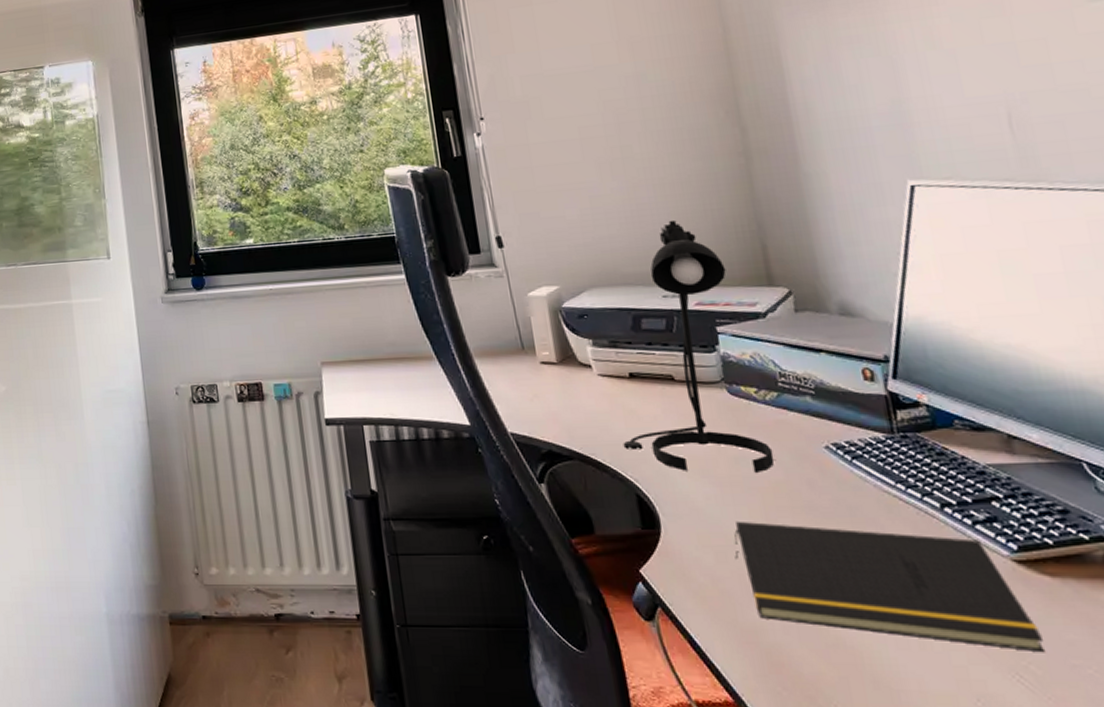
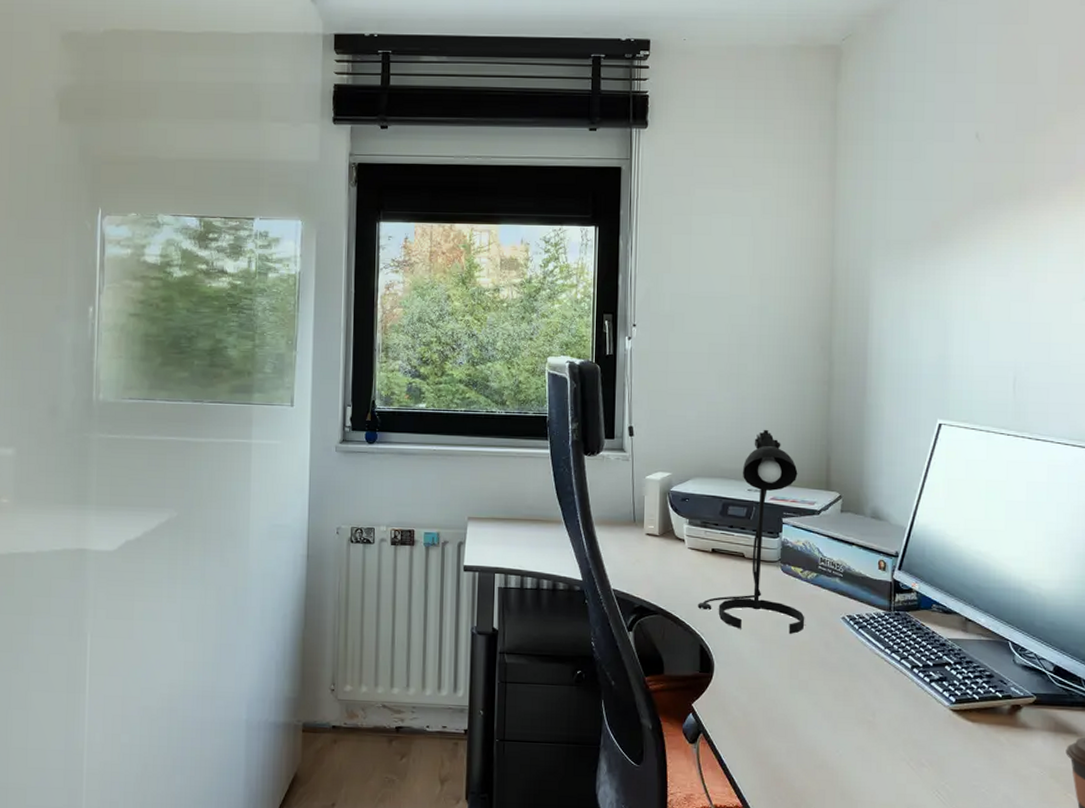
notepad: present [734,521,1045,653] -> none [763,670,959,776]

